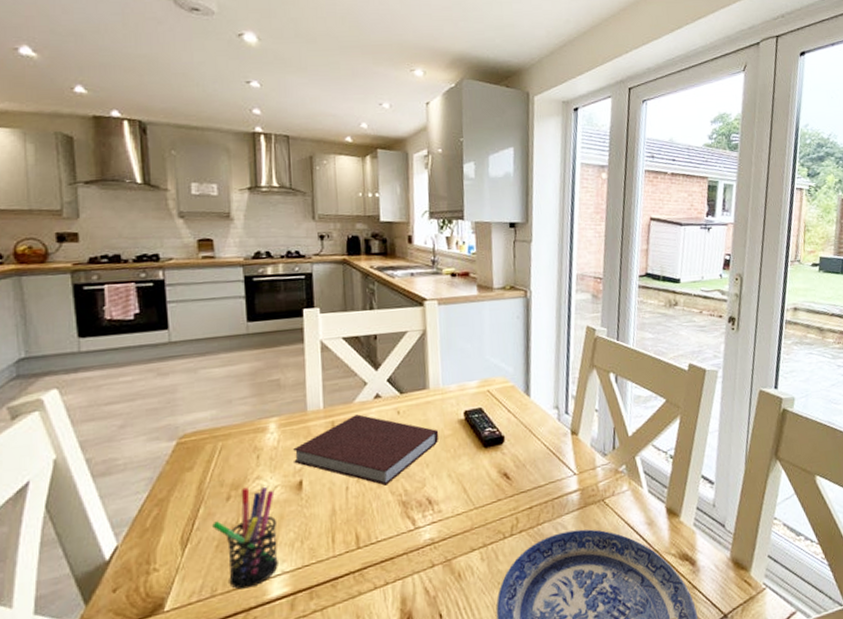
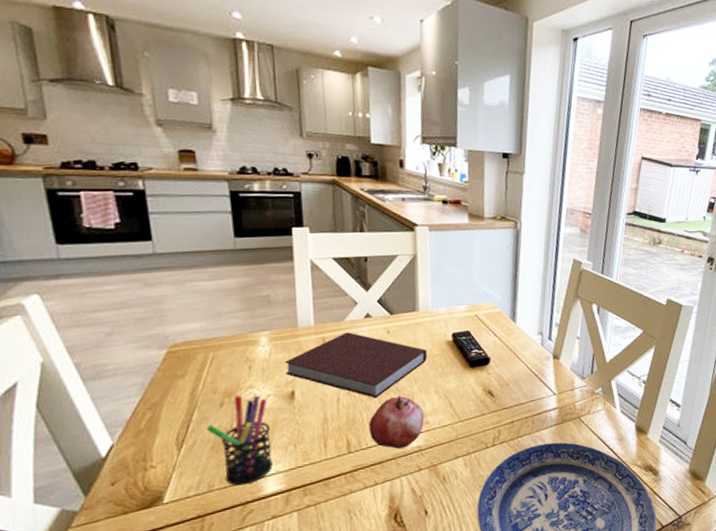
fruit: none [379,482,437,542] -> present [369,396,424,449]

